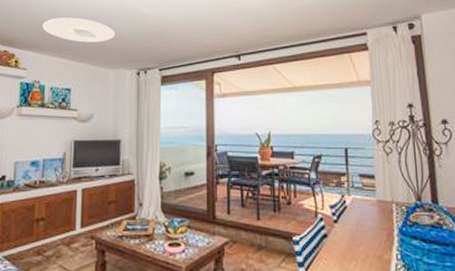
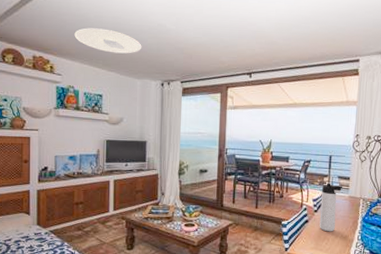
thermos bottle: none [340,183,367,250] -> present [319,183,343,232]

